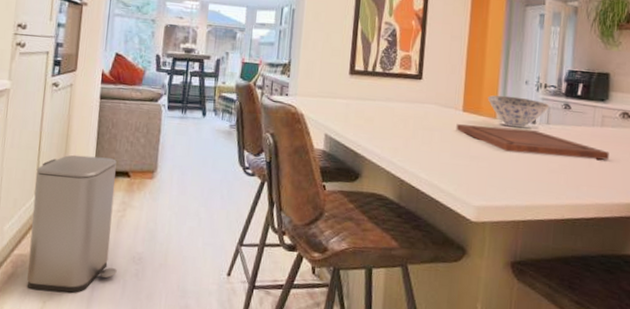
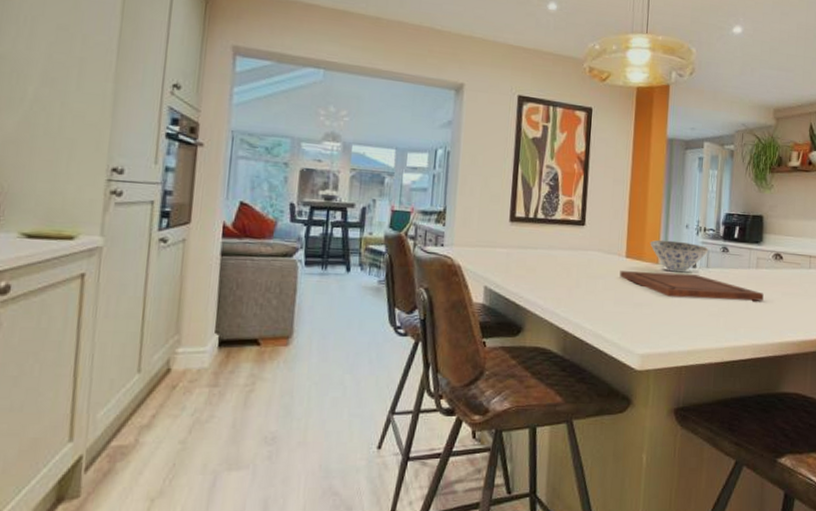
pedal bin: present [27,154,117,293] -> none [128,322,245,487]

